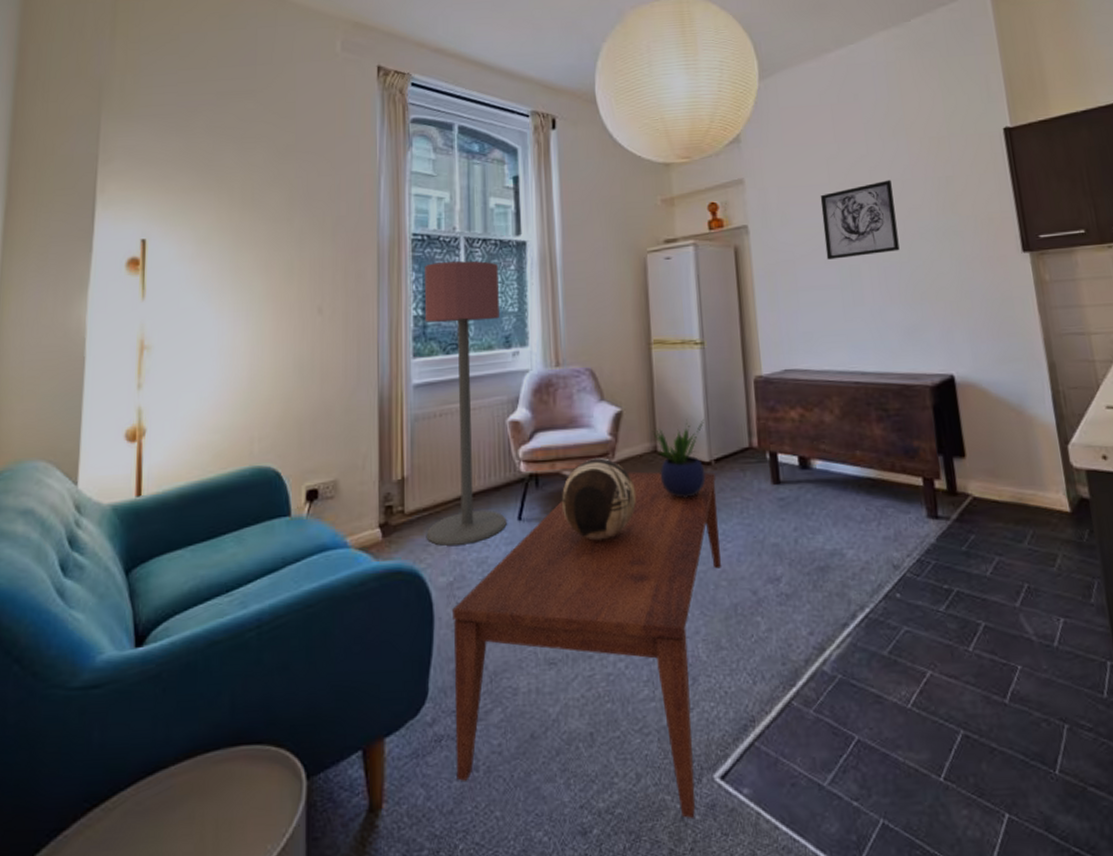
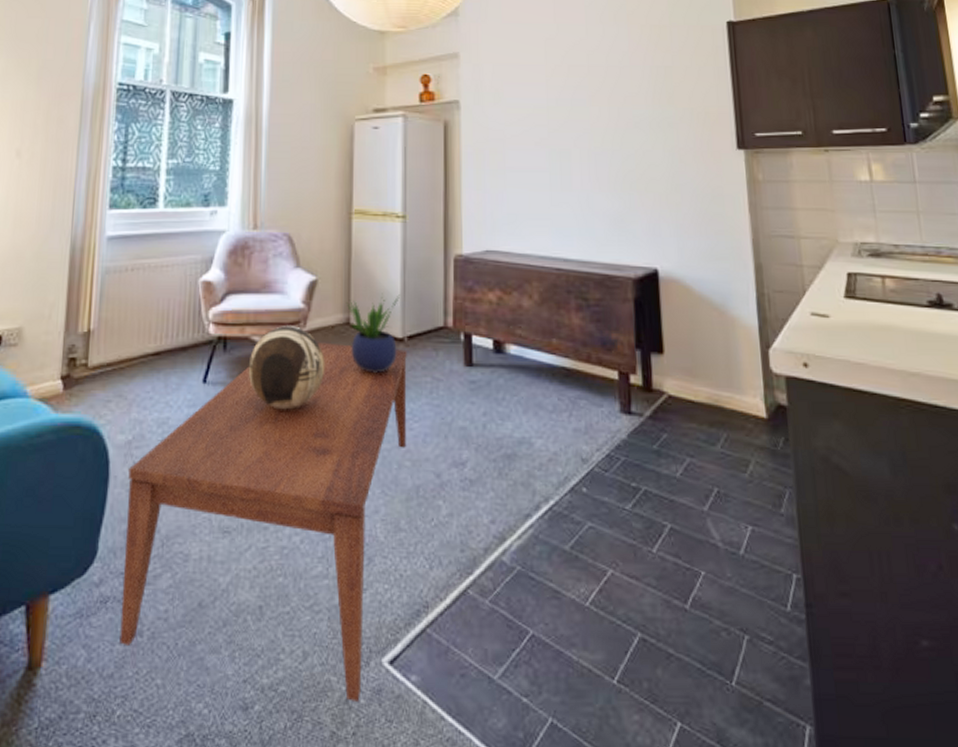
floor lamp: present [424,260,507,546] -> none [108,114,202,403]
wall art: present [820,180,900,260] -> none [535,65,612,142]

